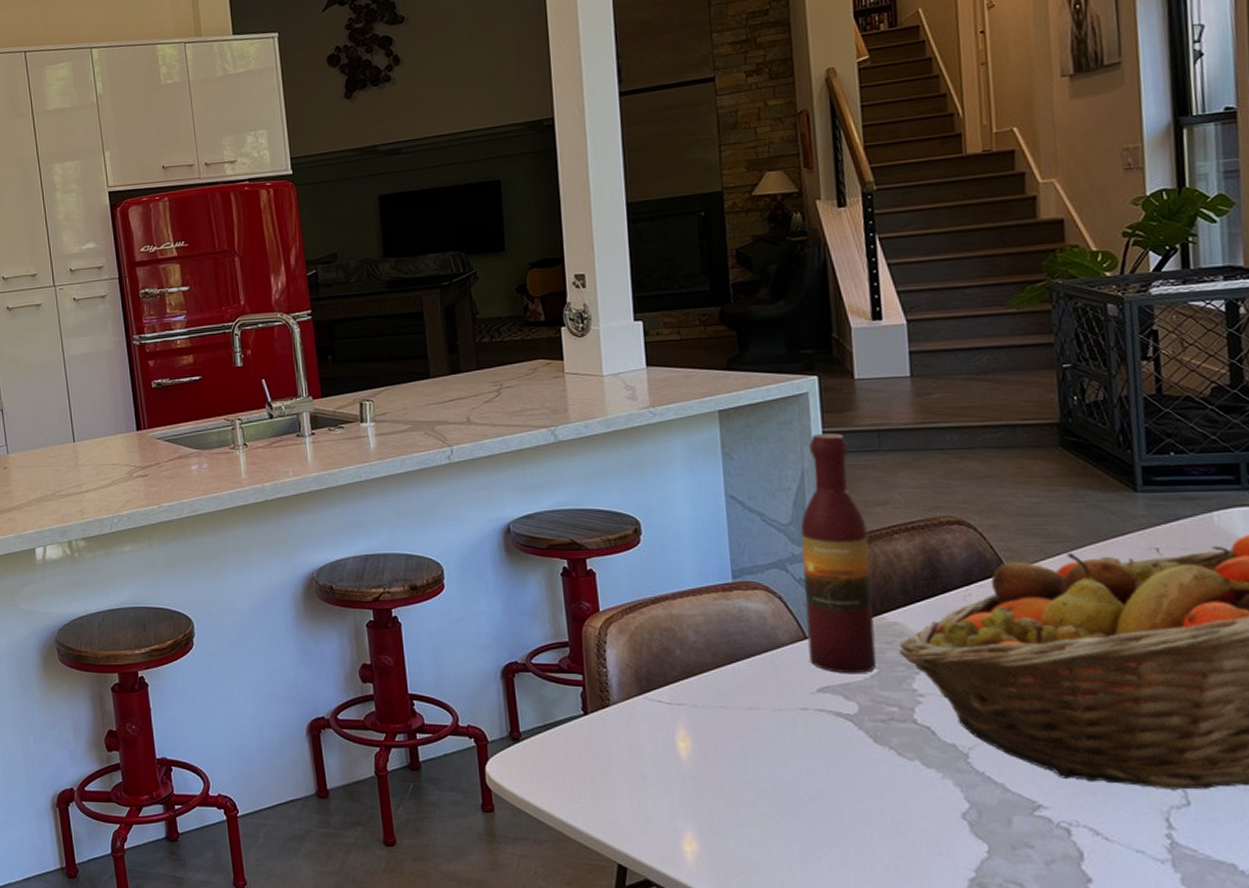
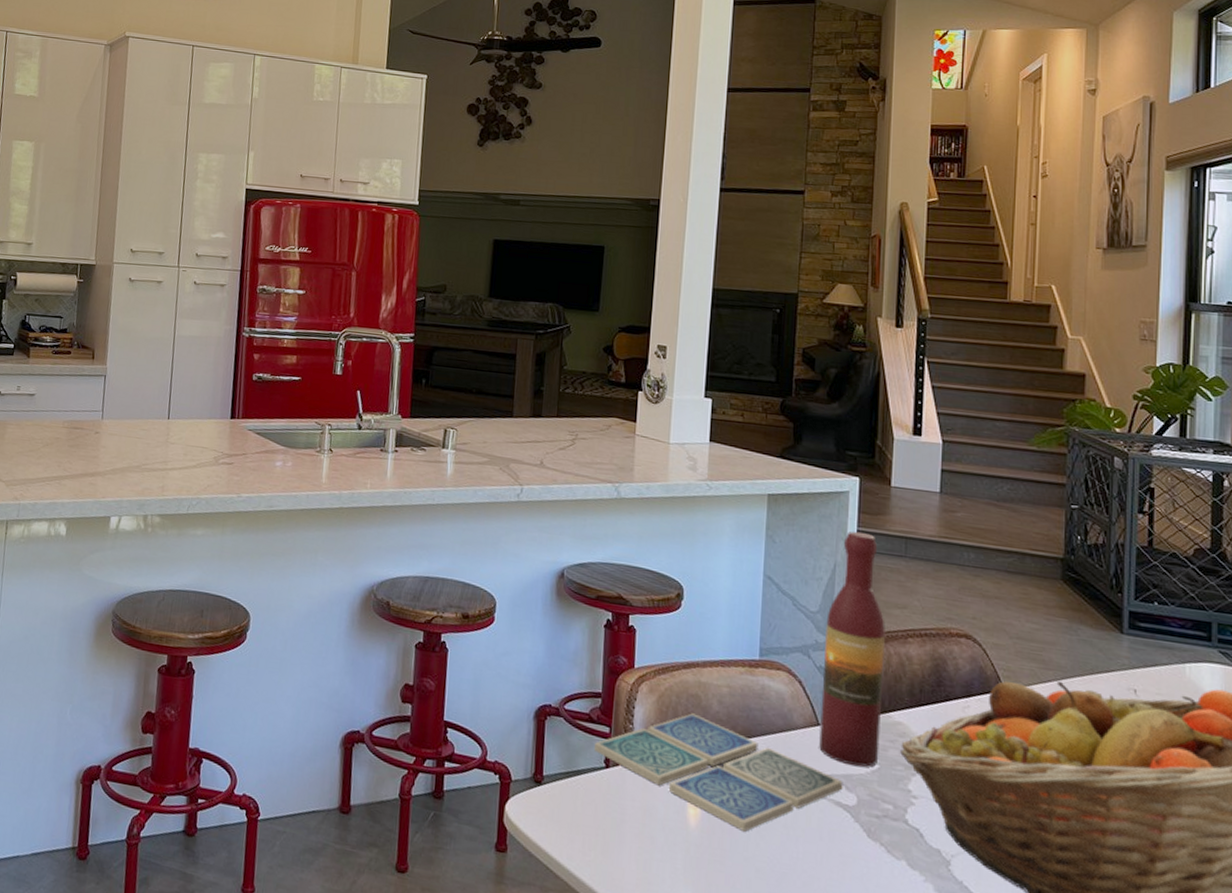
drink coaster: none [568,647,841,756] -> present [593,713,843,832]

